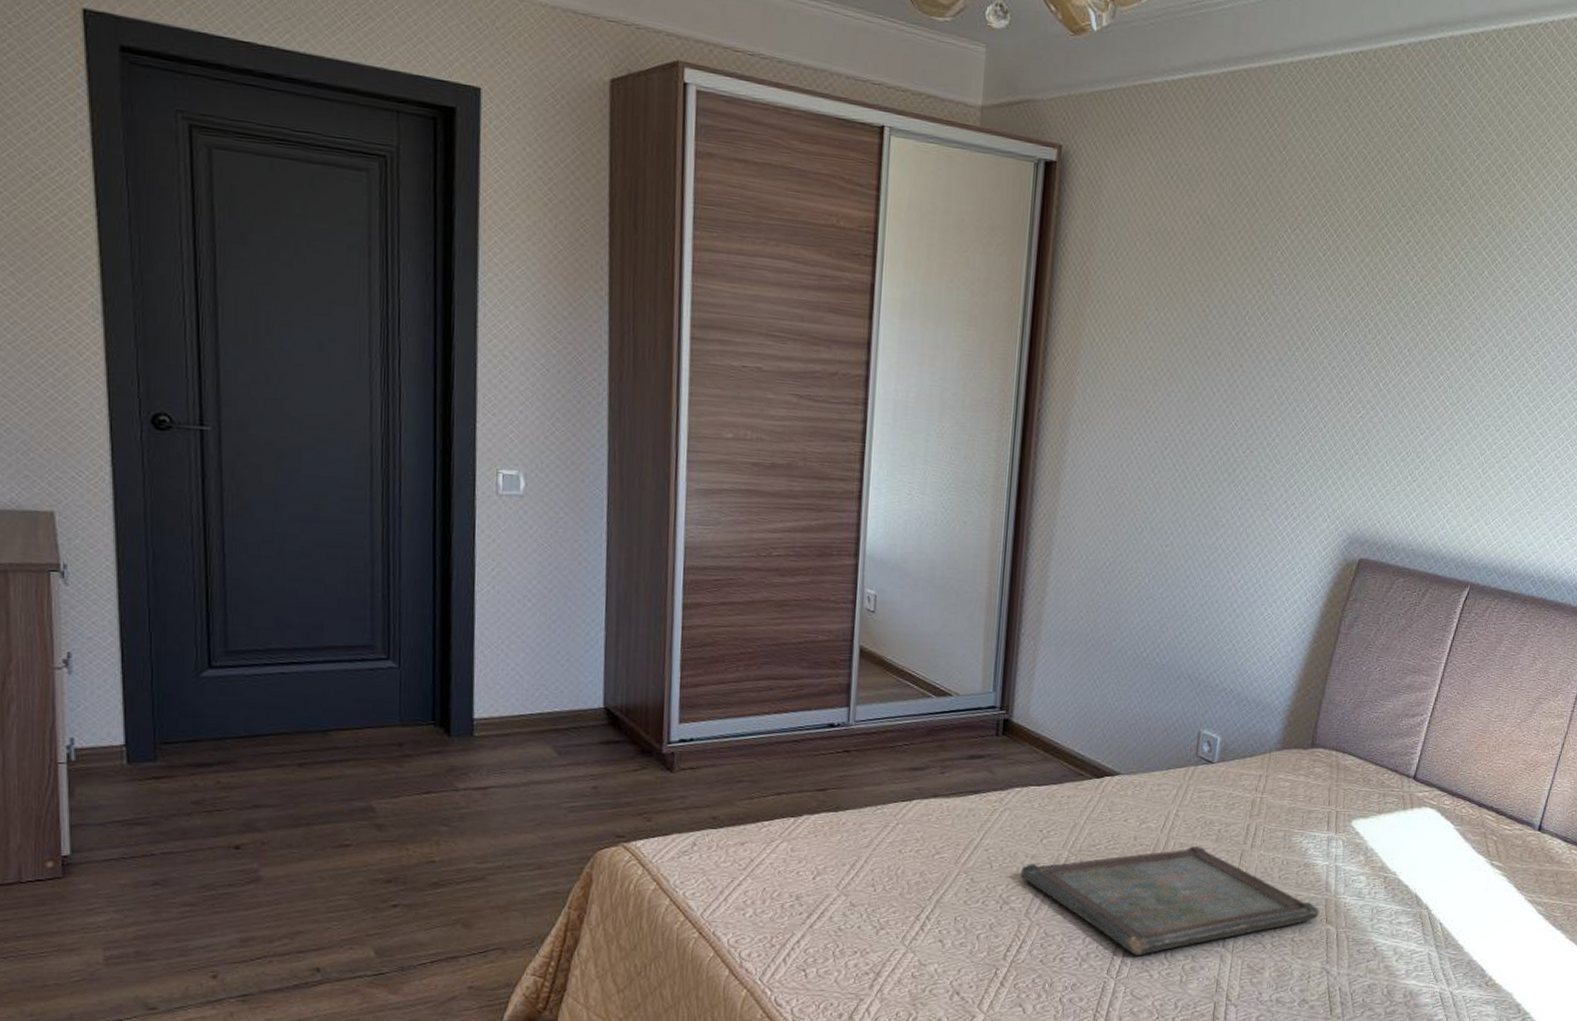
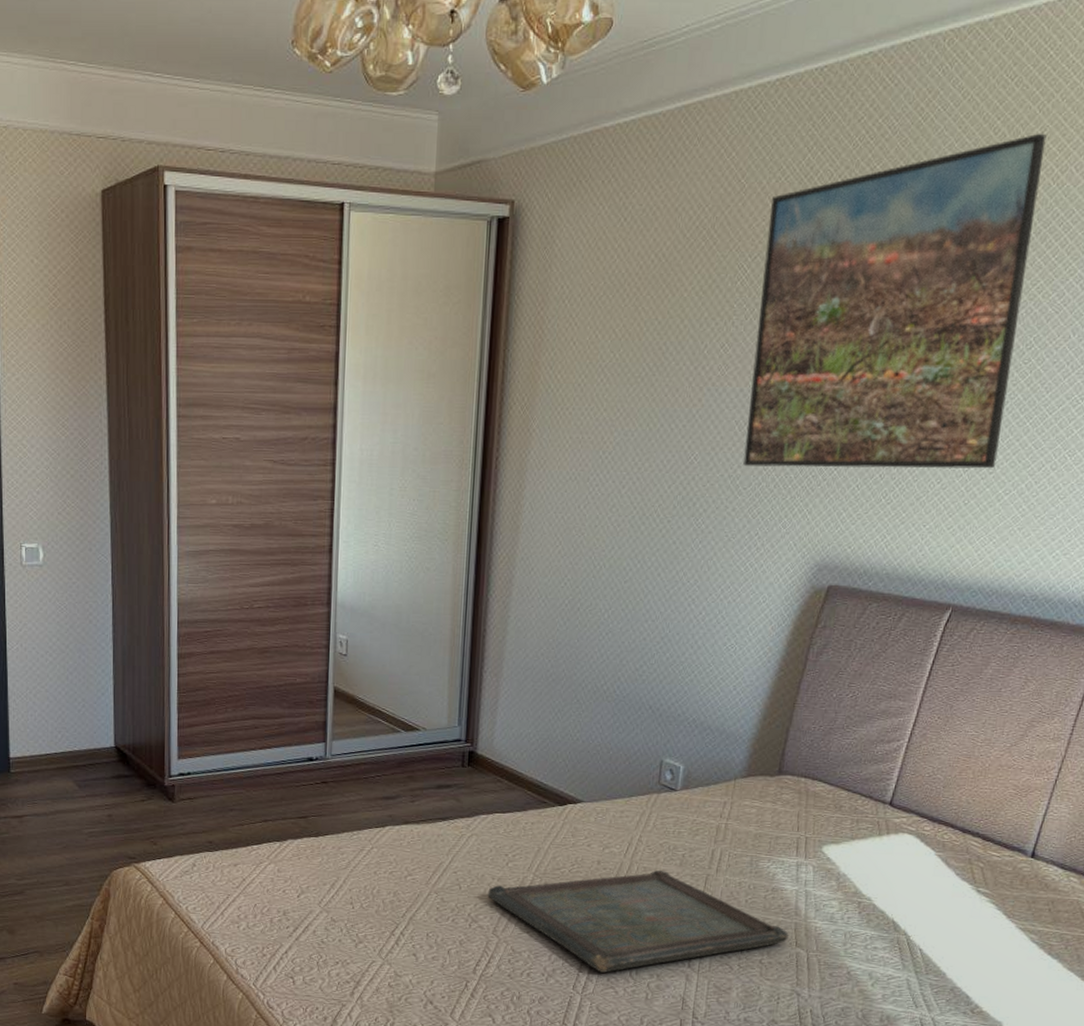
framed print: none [1281,140,1552,454] -> present [743,133,1047,469]

